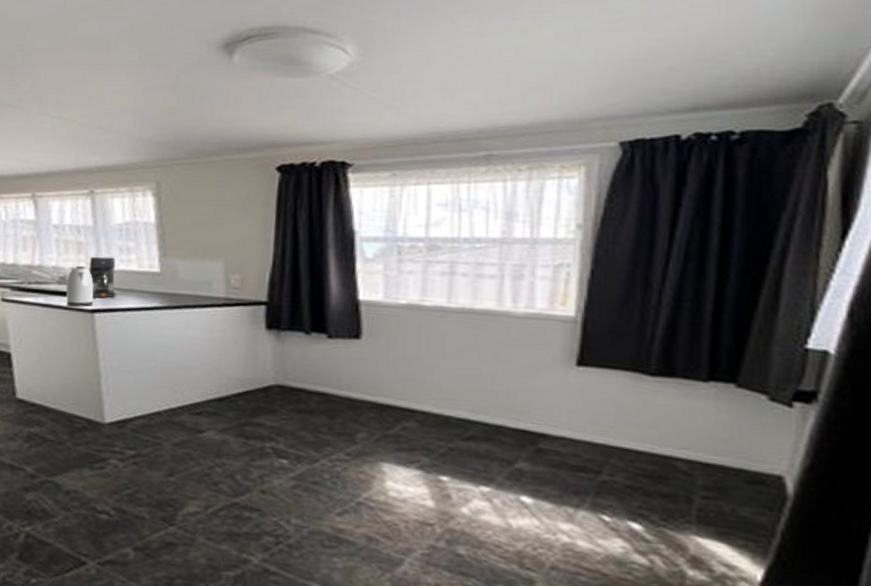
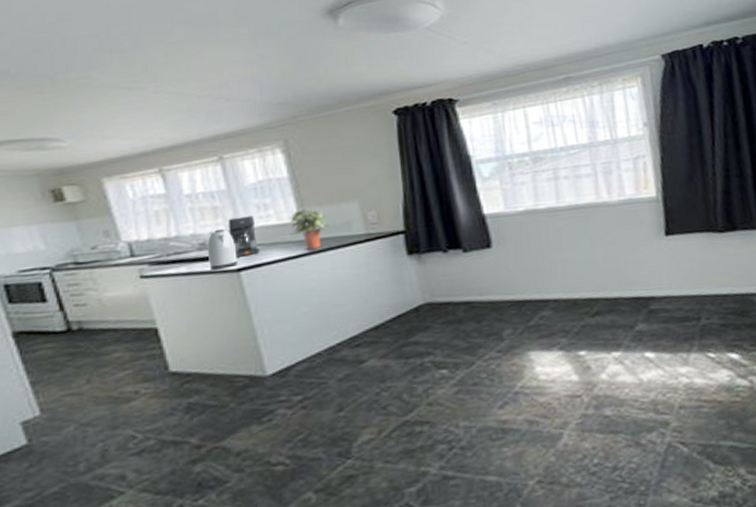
potted plant: none [148,259,192,304] -> present [290,208,331,249]

